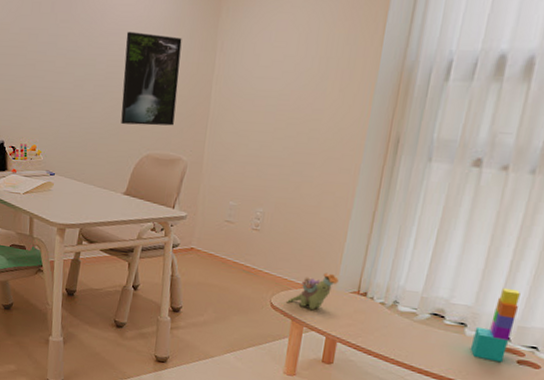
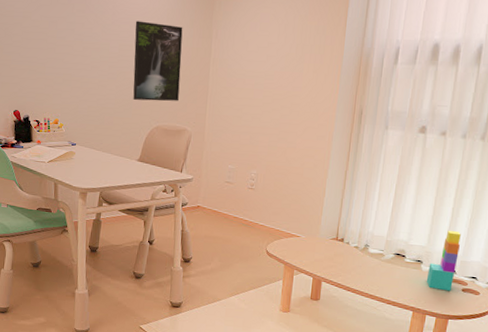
toy animal: present [287,272,339,310] -> none [280,223,321,255]

